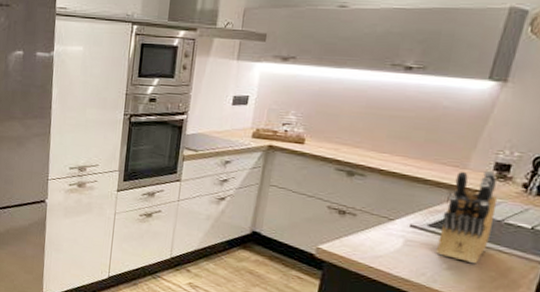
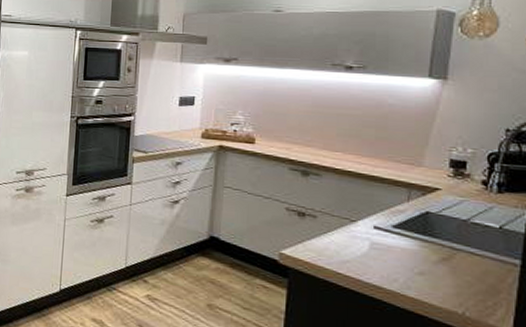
knife block: present [436,170,498,264] -> none [406,167,460,268]

